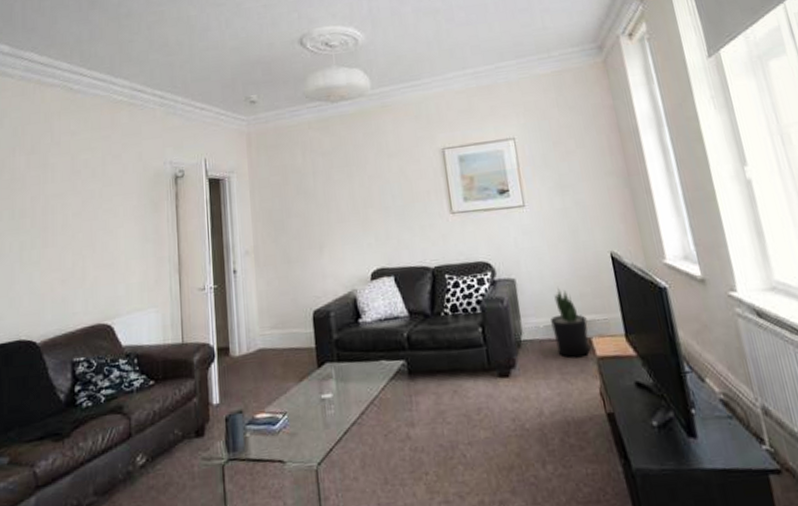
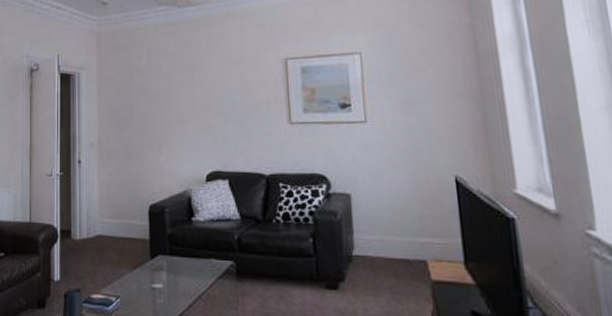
planter: present [550,288,590,358] -> none [384,208,424,279]

